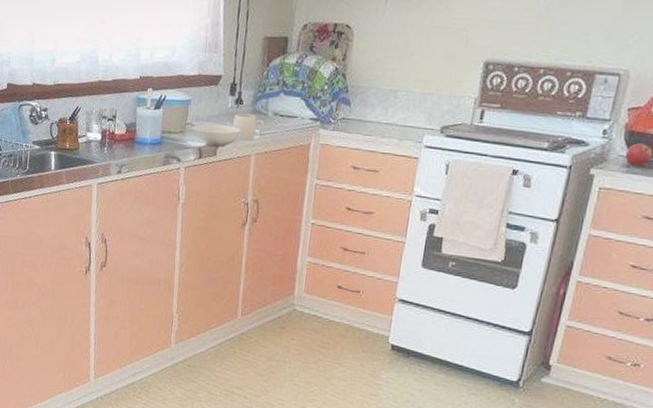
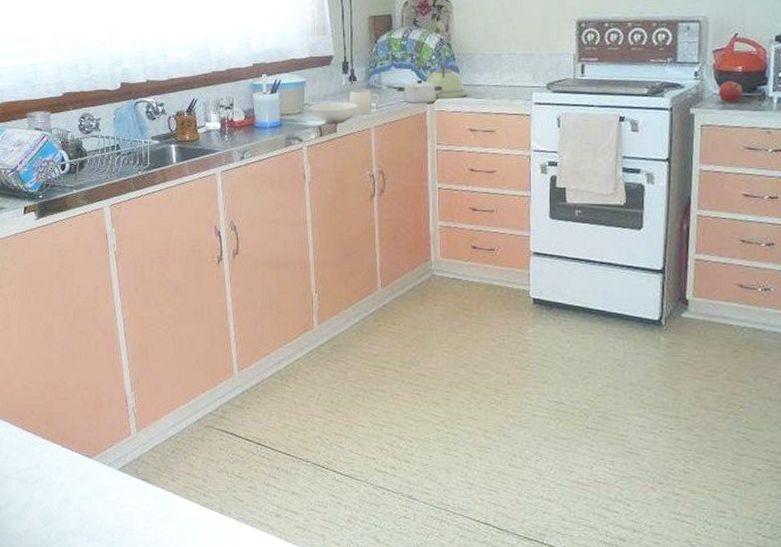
cooking pot: none [283,109,330,136] -> present [397,79,442,105]
kettle: none [314,76,355,133] -> present [426,46,466,99]

